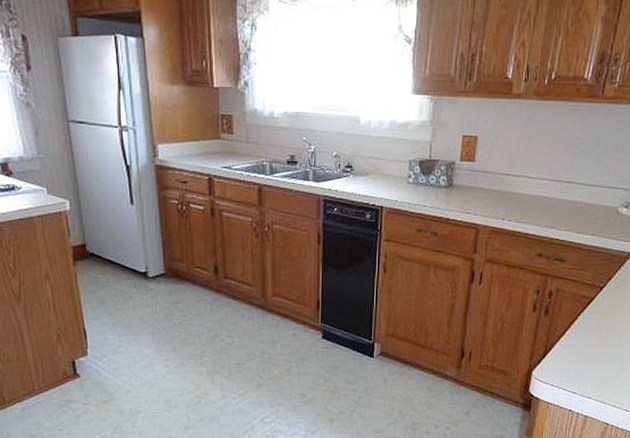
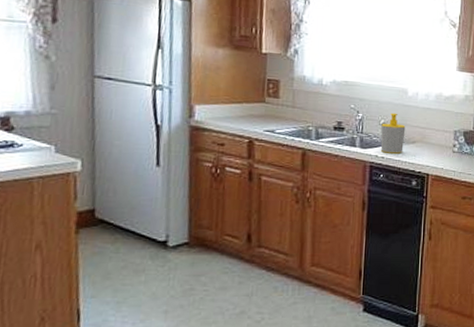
soap bottle: none [333,143,359,186] -> present [380,112,406,154]

